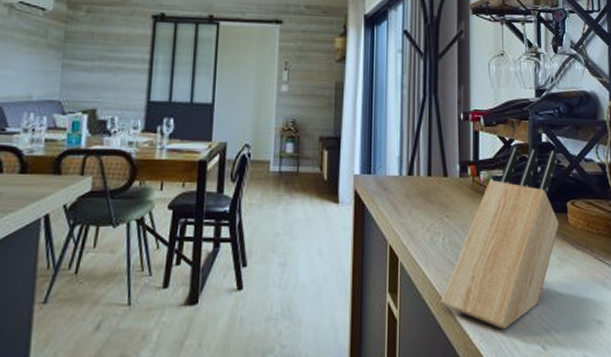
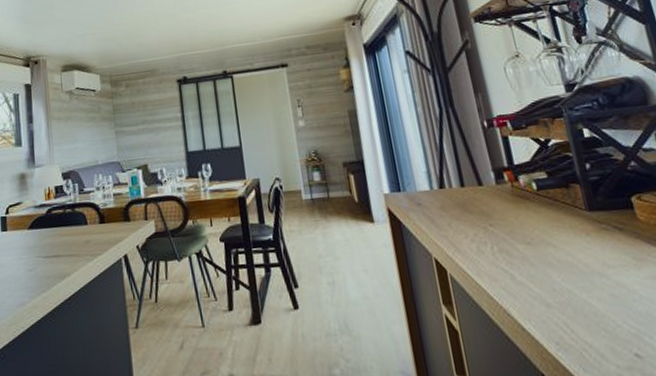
knife block: present [441,147,559,329] -> none [502,144,627,337]

